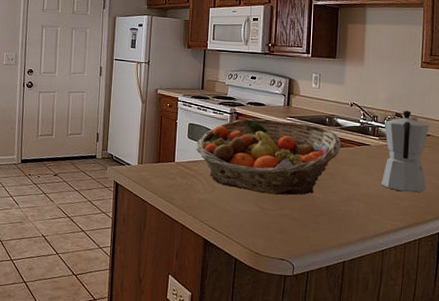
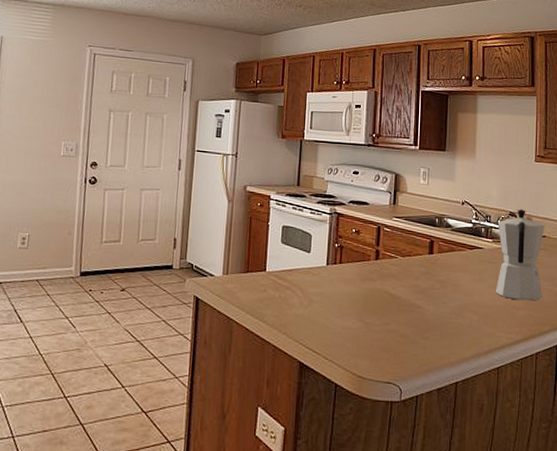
fruit basket: present [195,118,341,196] -> none [290,219,452,308]

